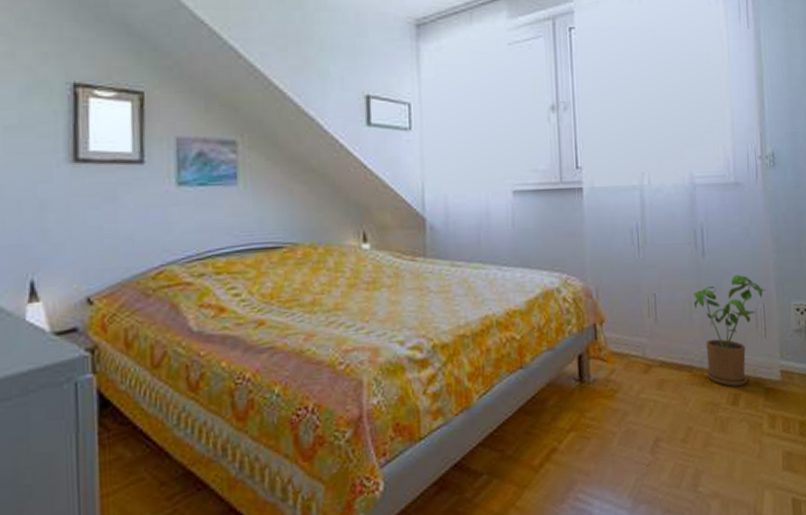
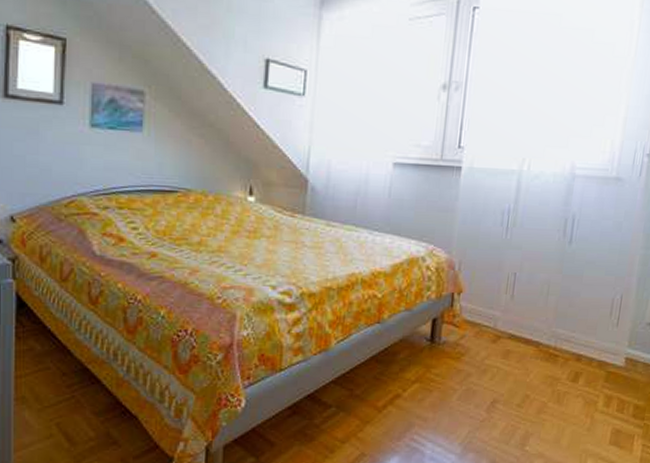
house plant: present [694,274,766,387] -> none [552,265,627,367]

